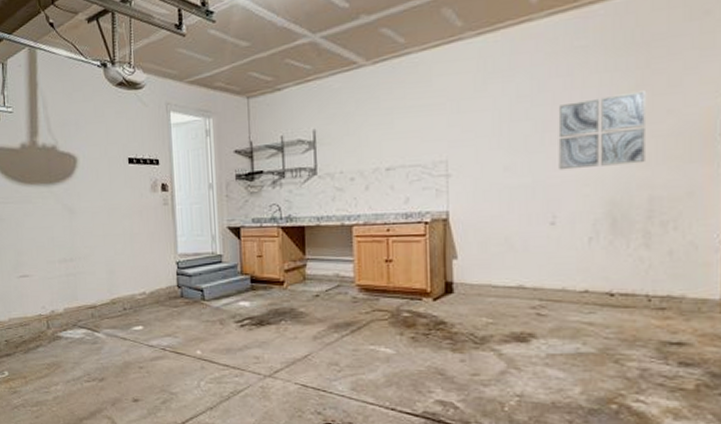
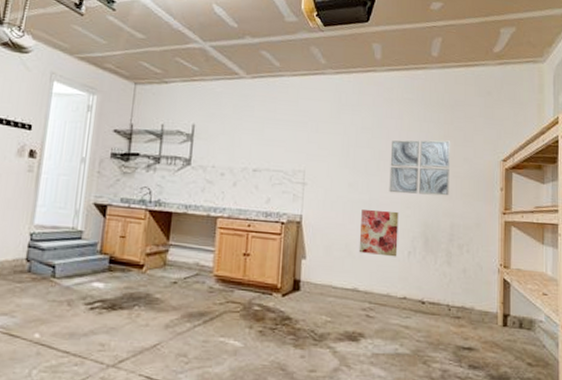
wall art: none [522,191,574,246] -> present [358,210,399,257]

